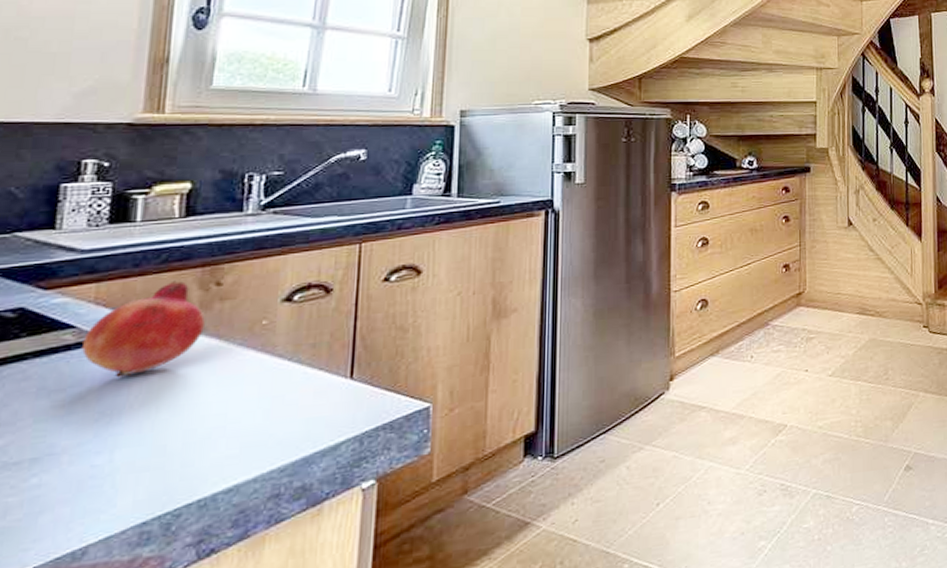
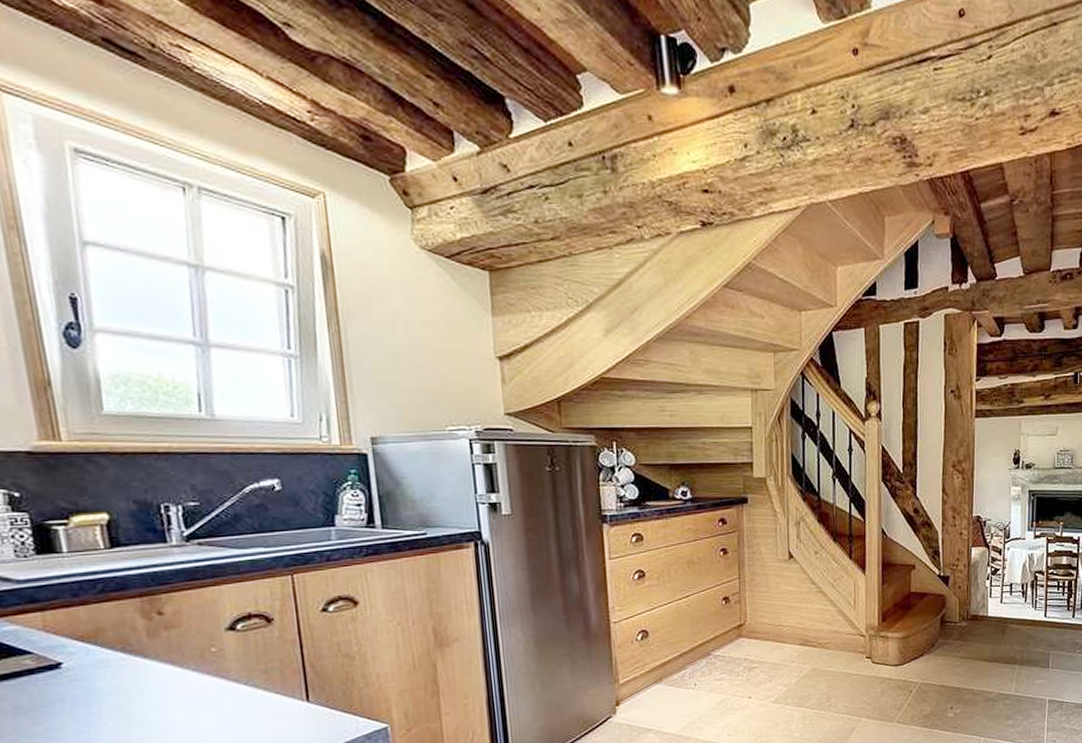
fruit: present [82,280,205,378] -> none [43,610,157,699]

